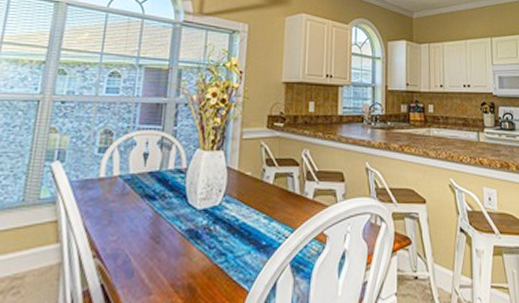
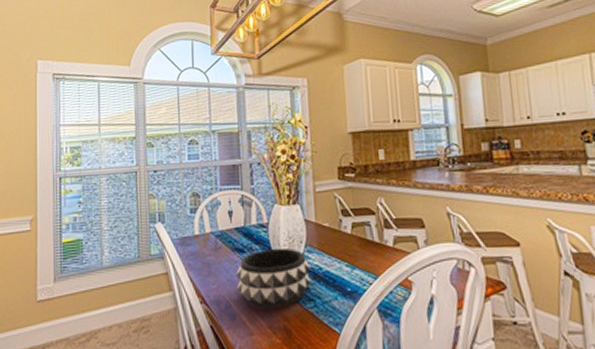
decorative bowl: none [140,196,227,263] -> present [236,248,312,308]

